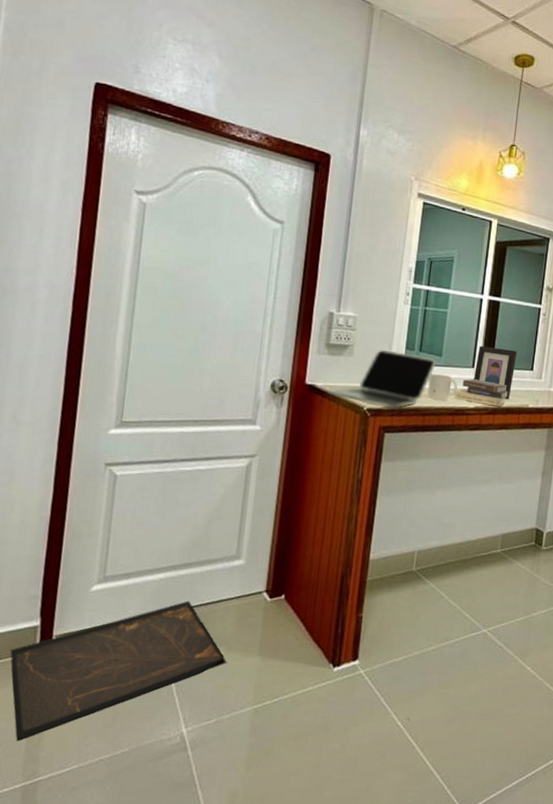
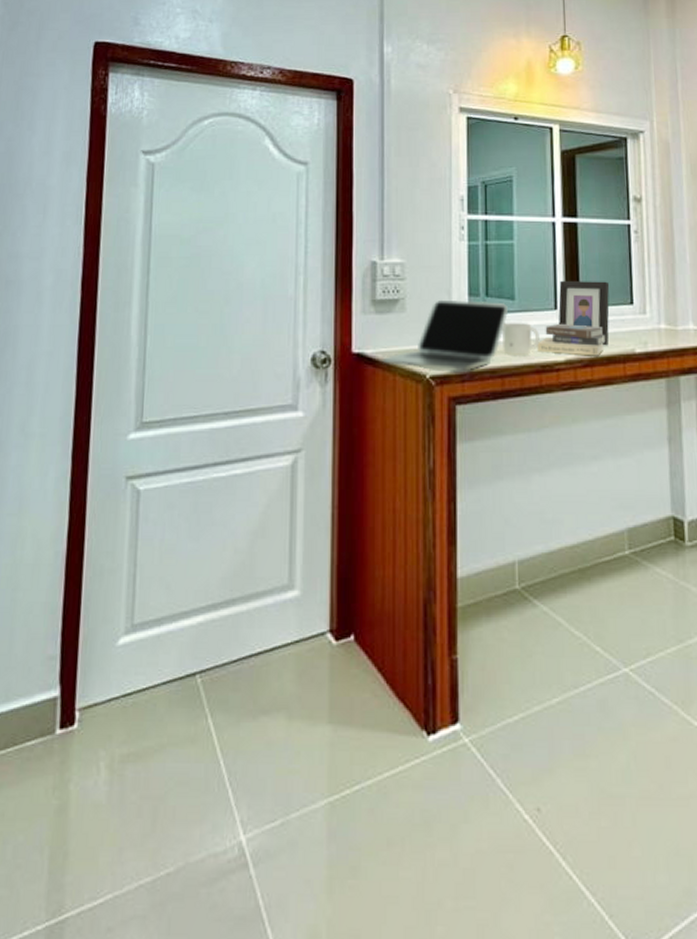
doormat: present [10,600,227,741] -> none [26,650,290,860]

